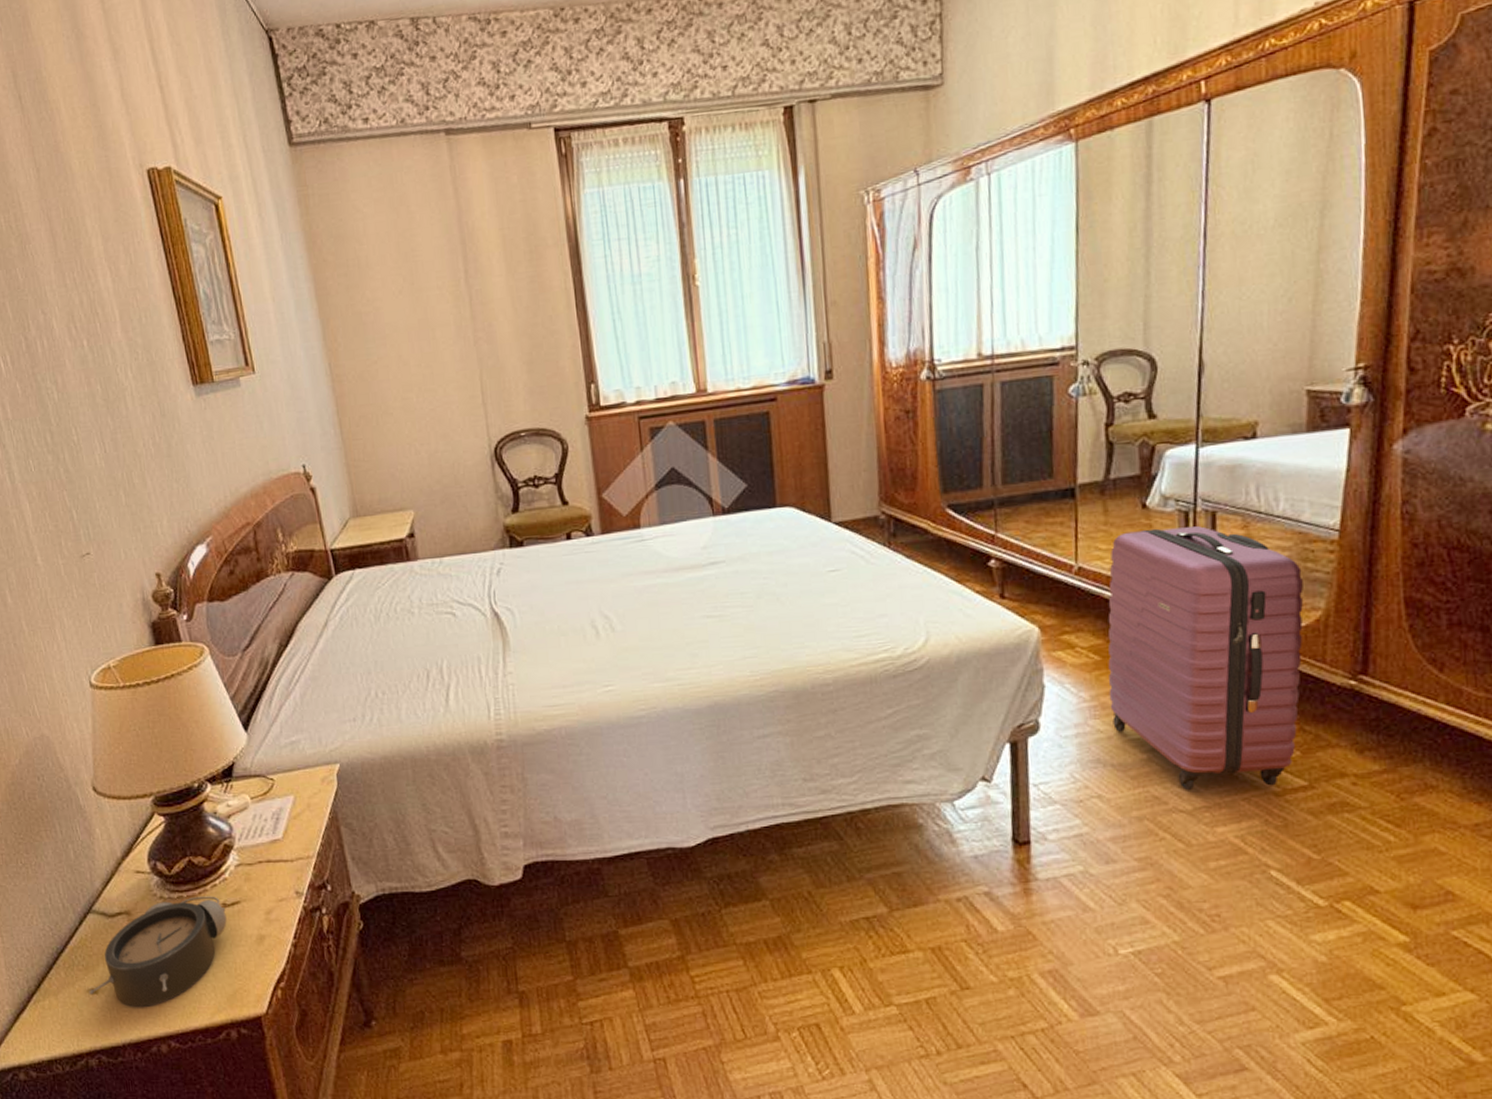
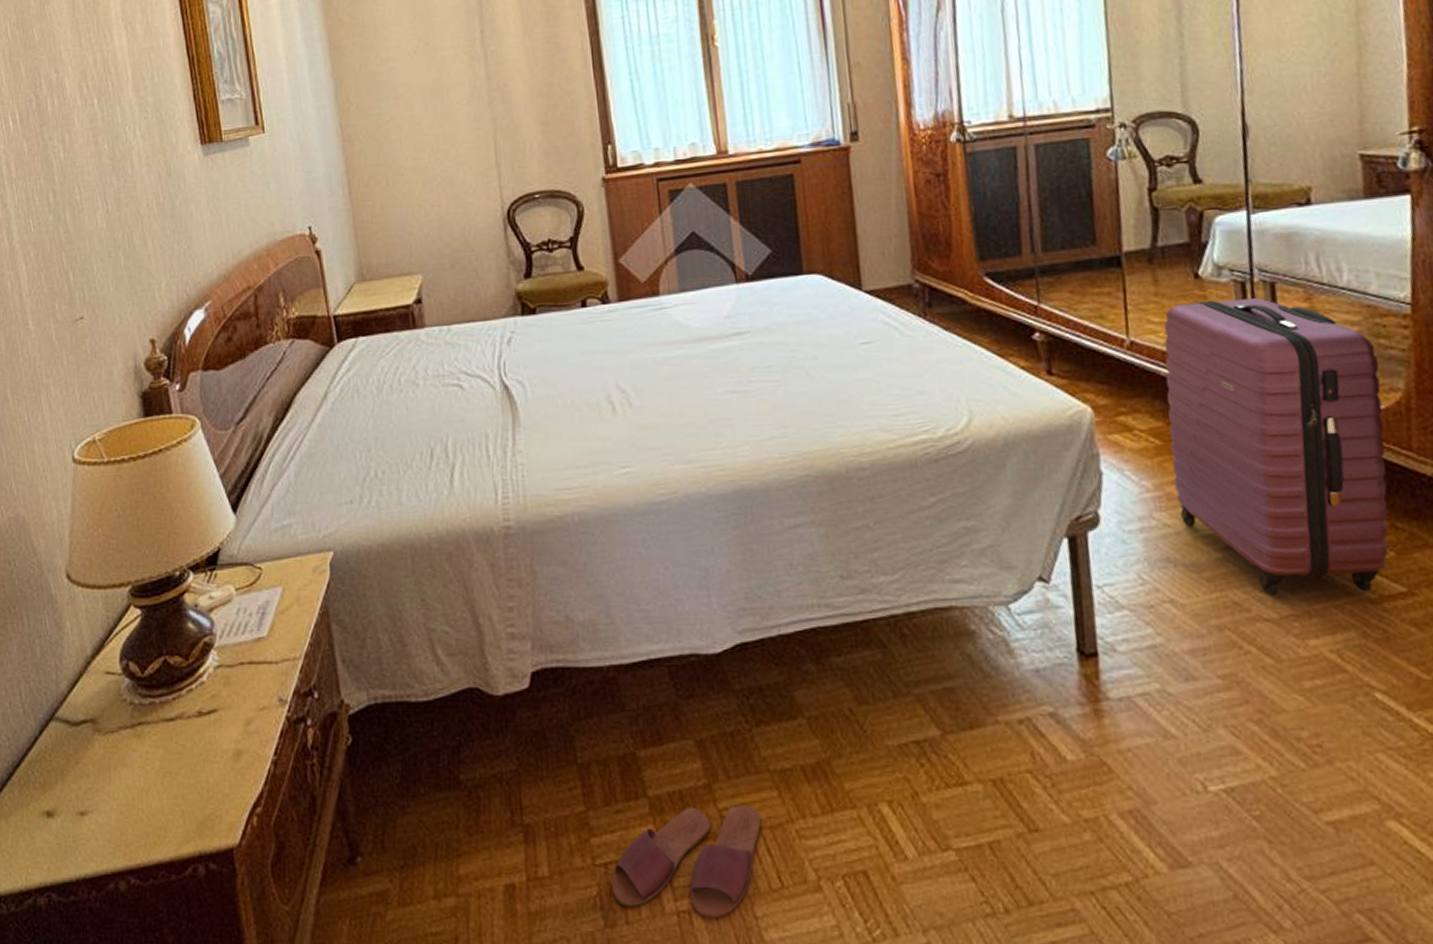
alarm clock: present [89,896,227,1007] -> none [44,702,202,834]
slippers: none [596,972,729,1064] -> present [611,805,762,918]

